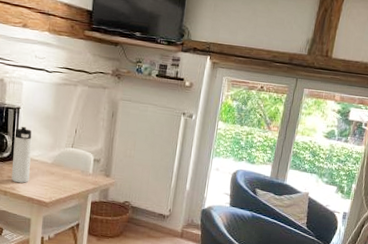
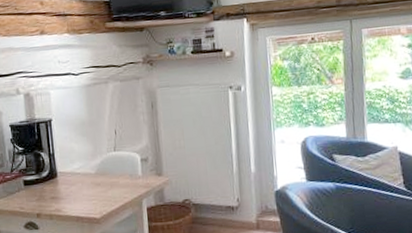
thermos bottle: present [11,126,32,184] -> none [50,139,74,203]

